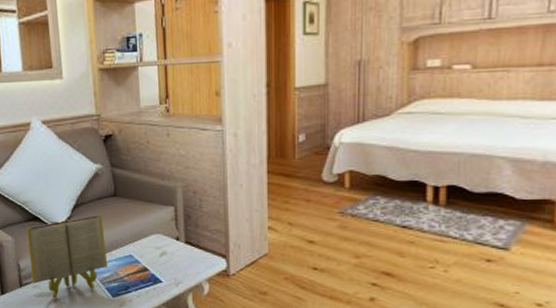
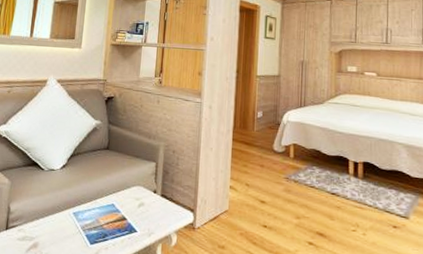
book: present [26,214,108,298] -> none [19,164,94,243]

